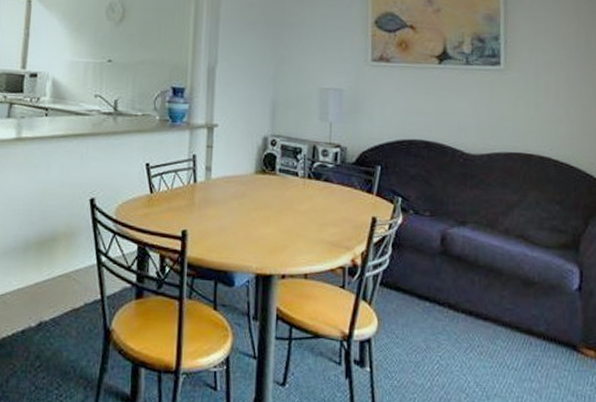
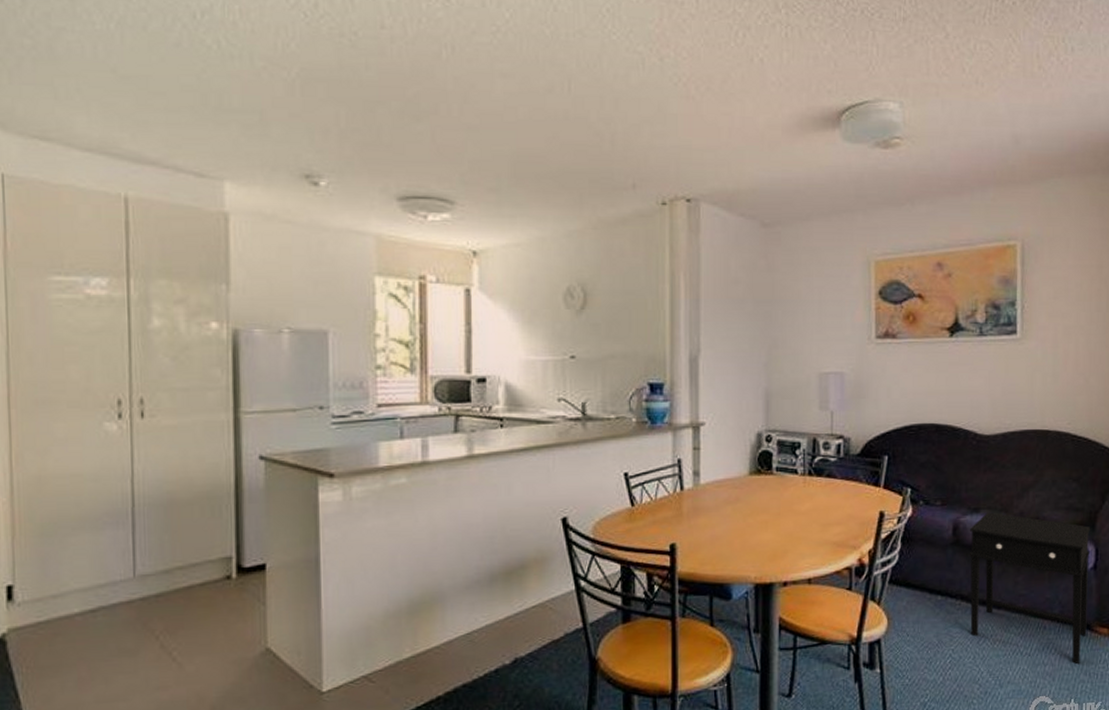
side table: none [457,226,574,385] -> present [970,512,1090,665]

